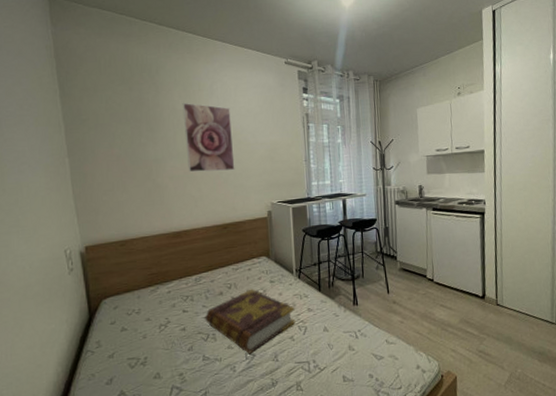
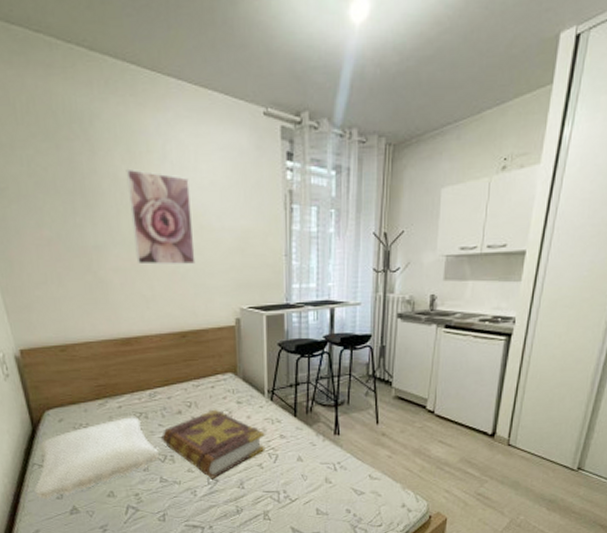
pillow: none [86,300,202,386] -> present [34,417,159,499]

